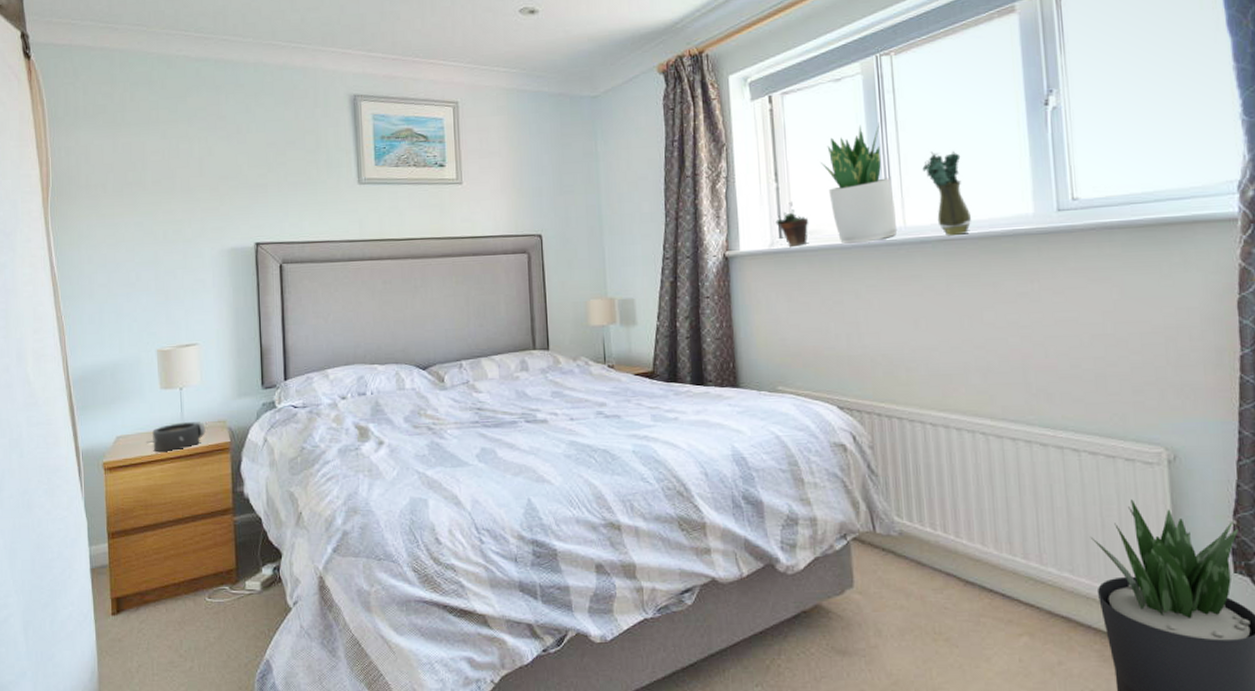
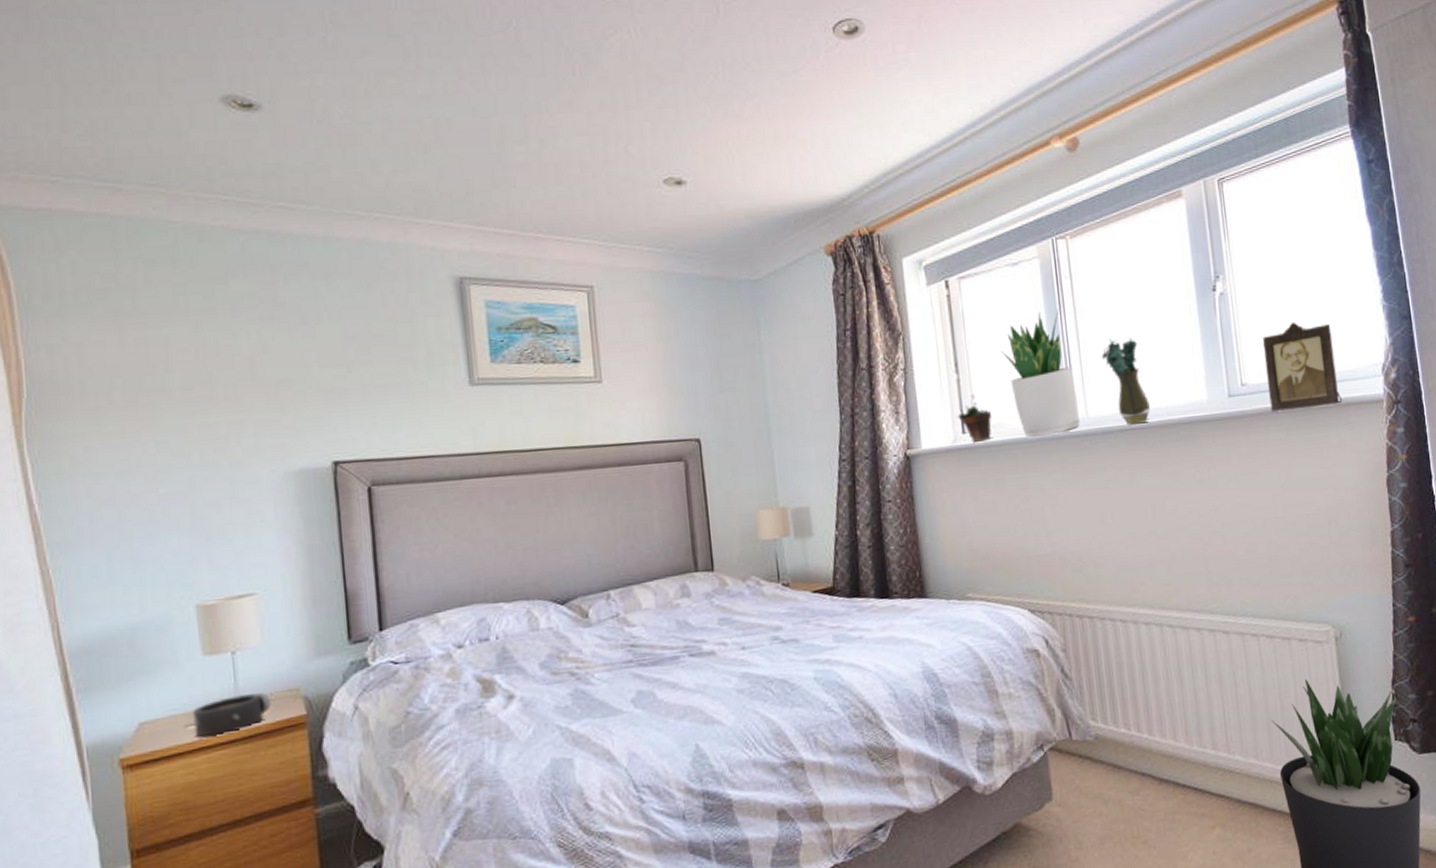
photo frame: none [1098,136,1189,227] -> present [1262,322,1343,412]

